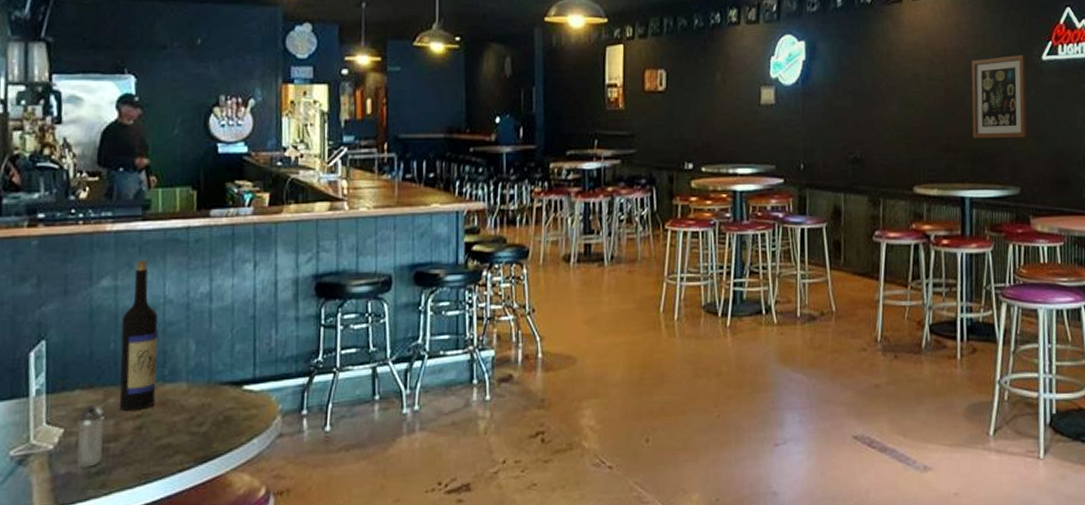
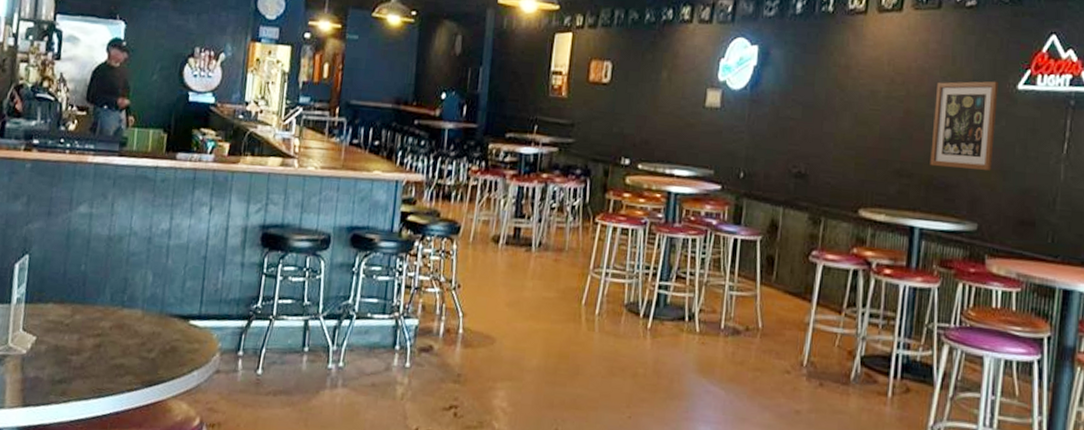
shaker: present [76,404,105,468] -> none [44,318,71,375]
wine bottle: present [119,260,158,412] -> none [83,192,123,330]

